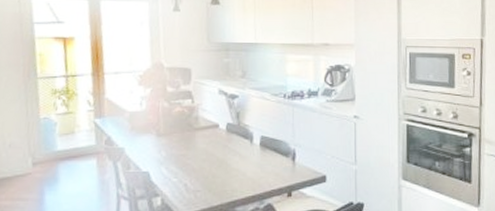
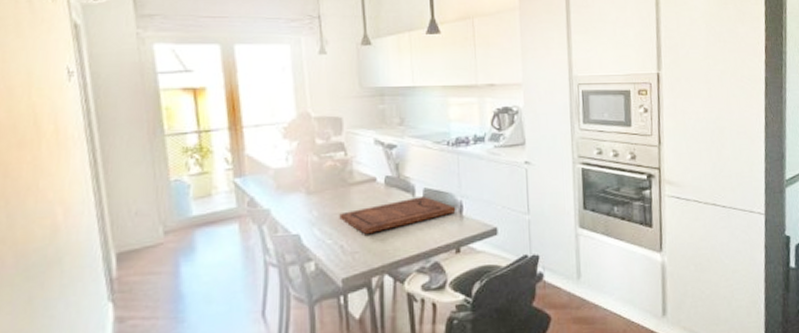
cutting board: none [184,144,289,174] -> present [339,197,456,234]

